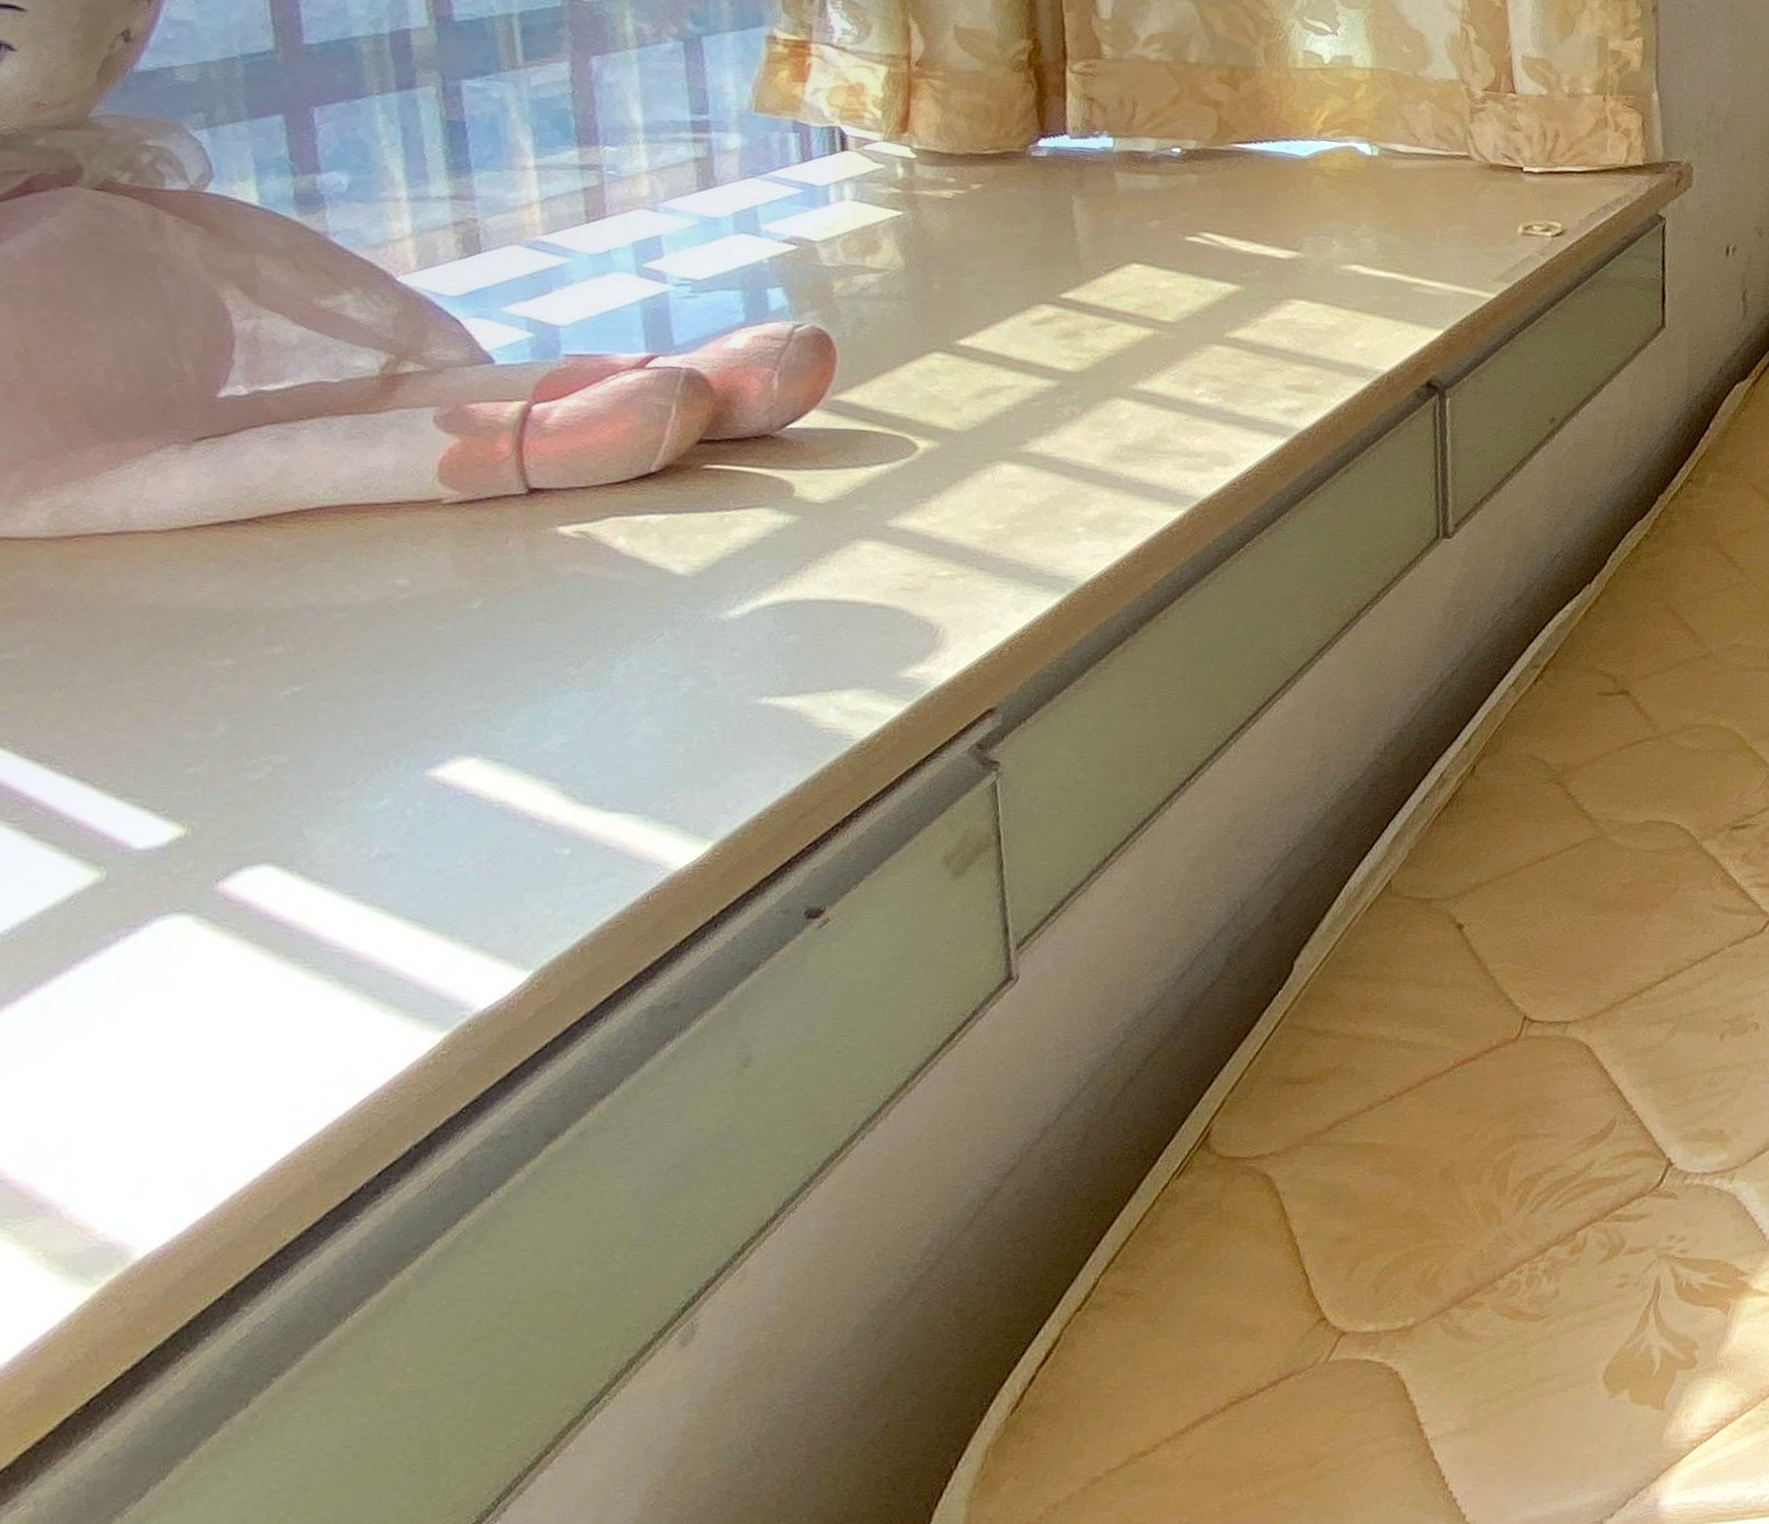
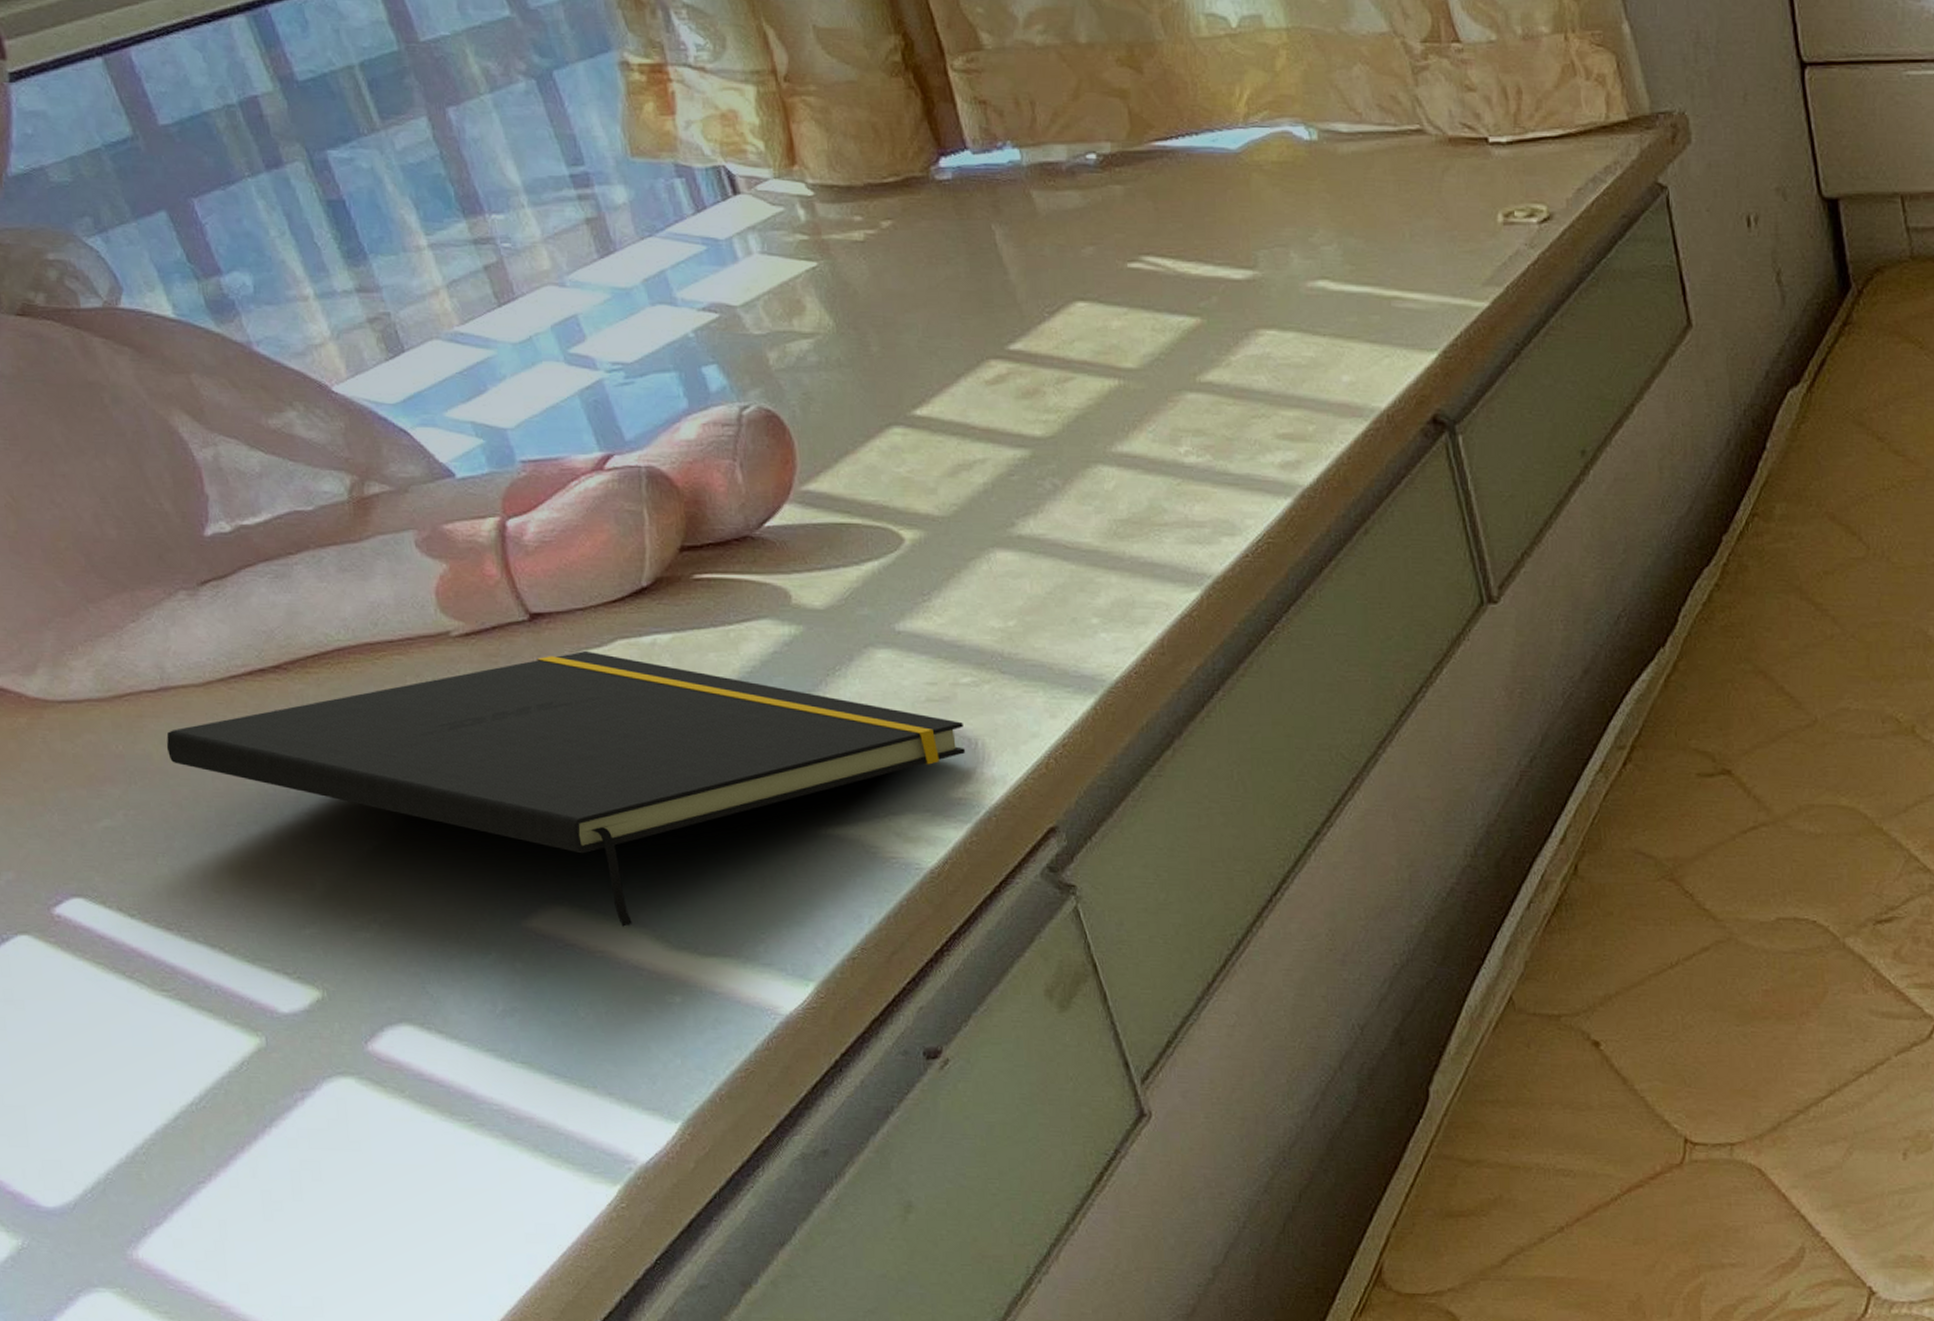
notepad: none [102,524,930,780] -> present [166,650,965,927]

